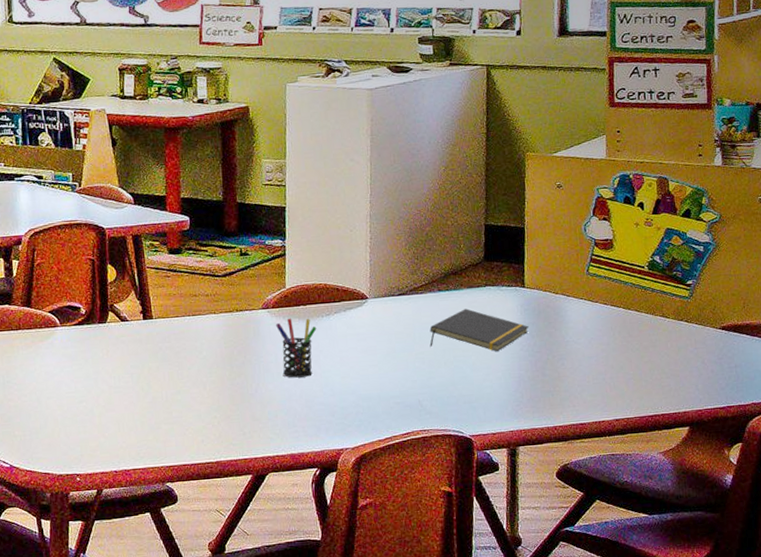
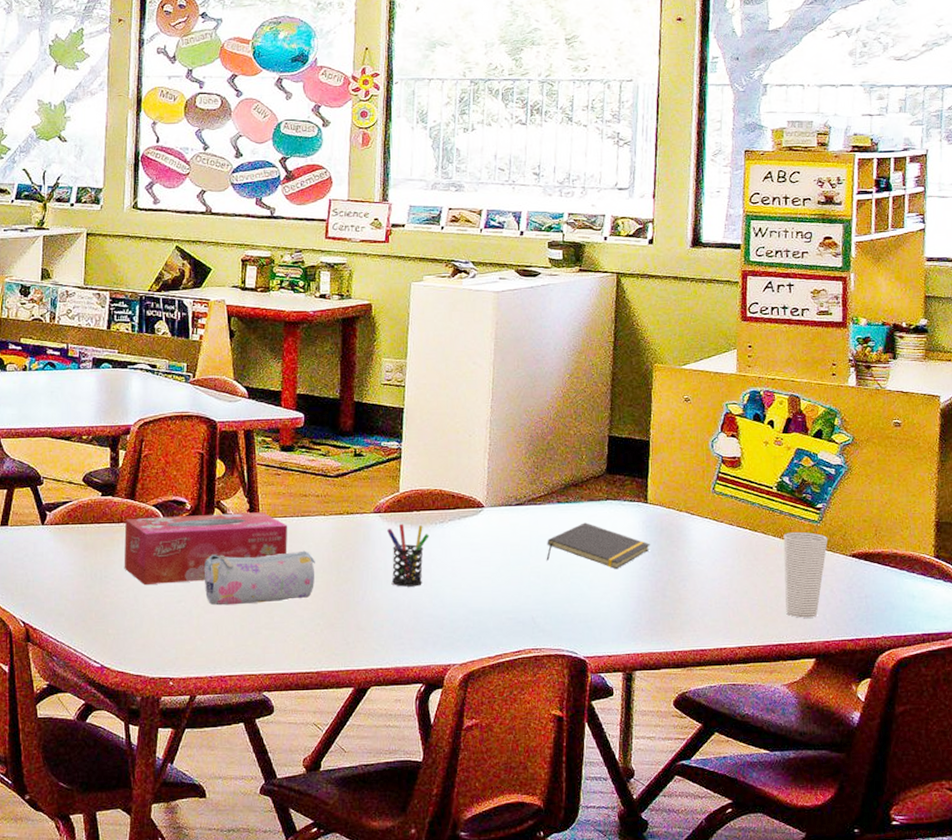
tissue box: none [23,313,181,388] -> present [124,512,288,585]
pencil case: none [102,348,209,404] -> present [203,550,315,606]
cup: none [655,307,699,390] -> present [783,531,828,618]

